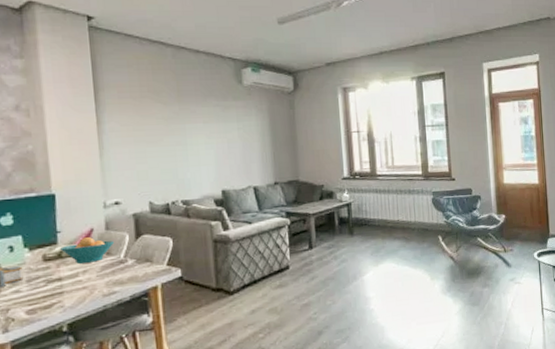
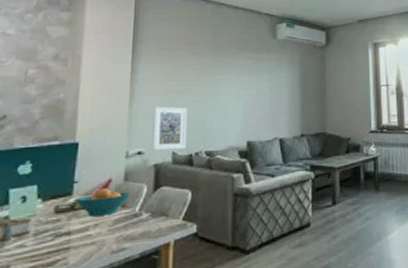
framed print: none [124,157,163,201] -> present [151,106,188,151]

